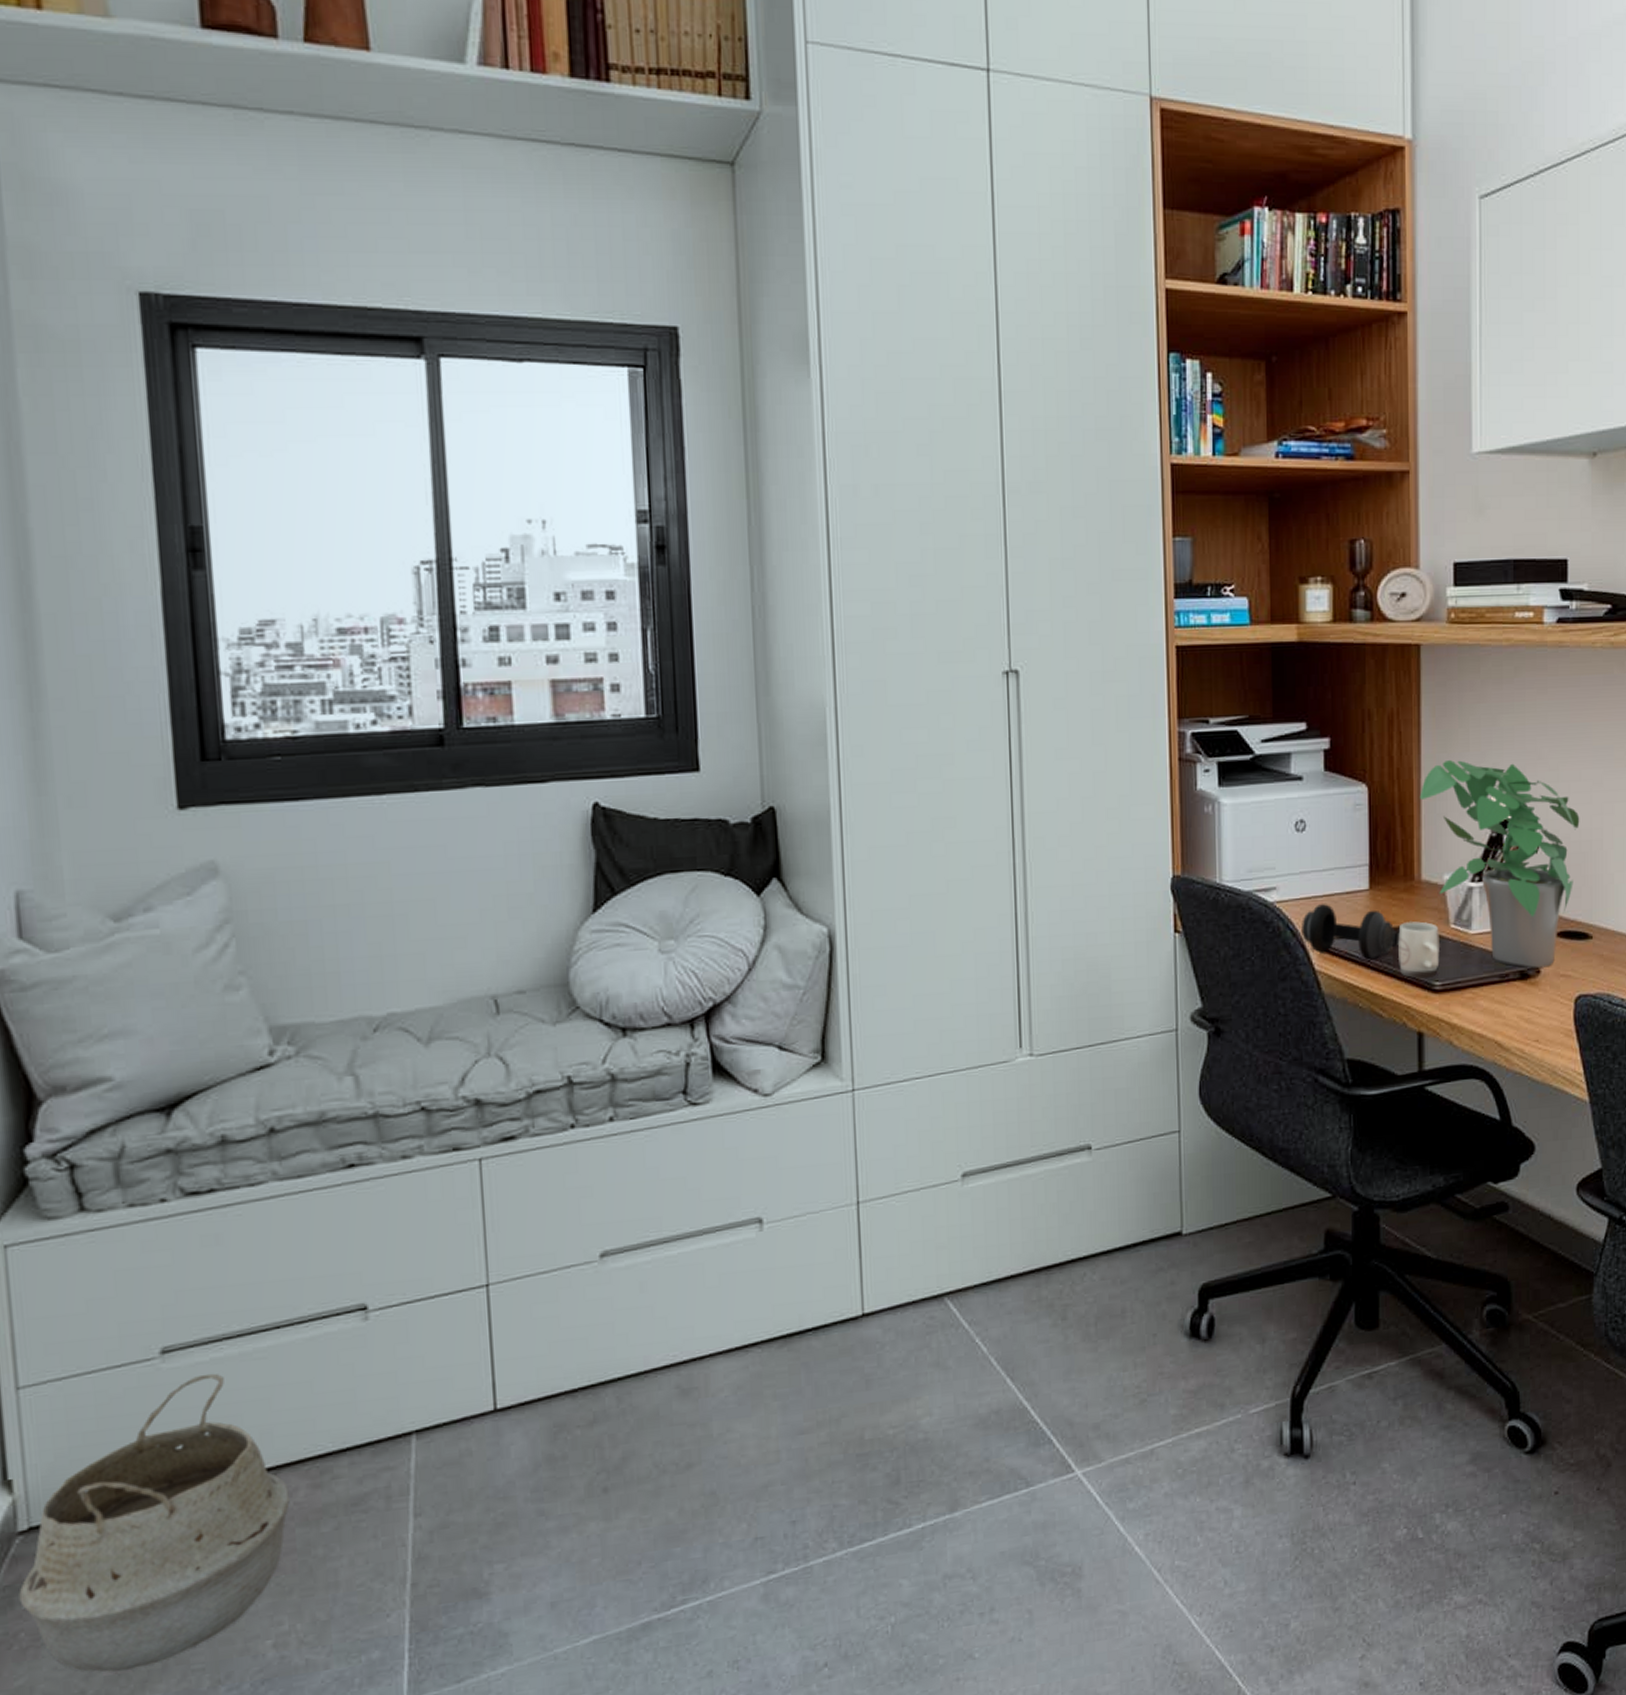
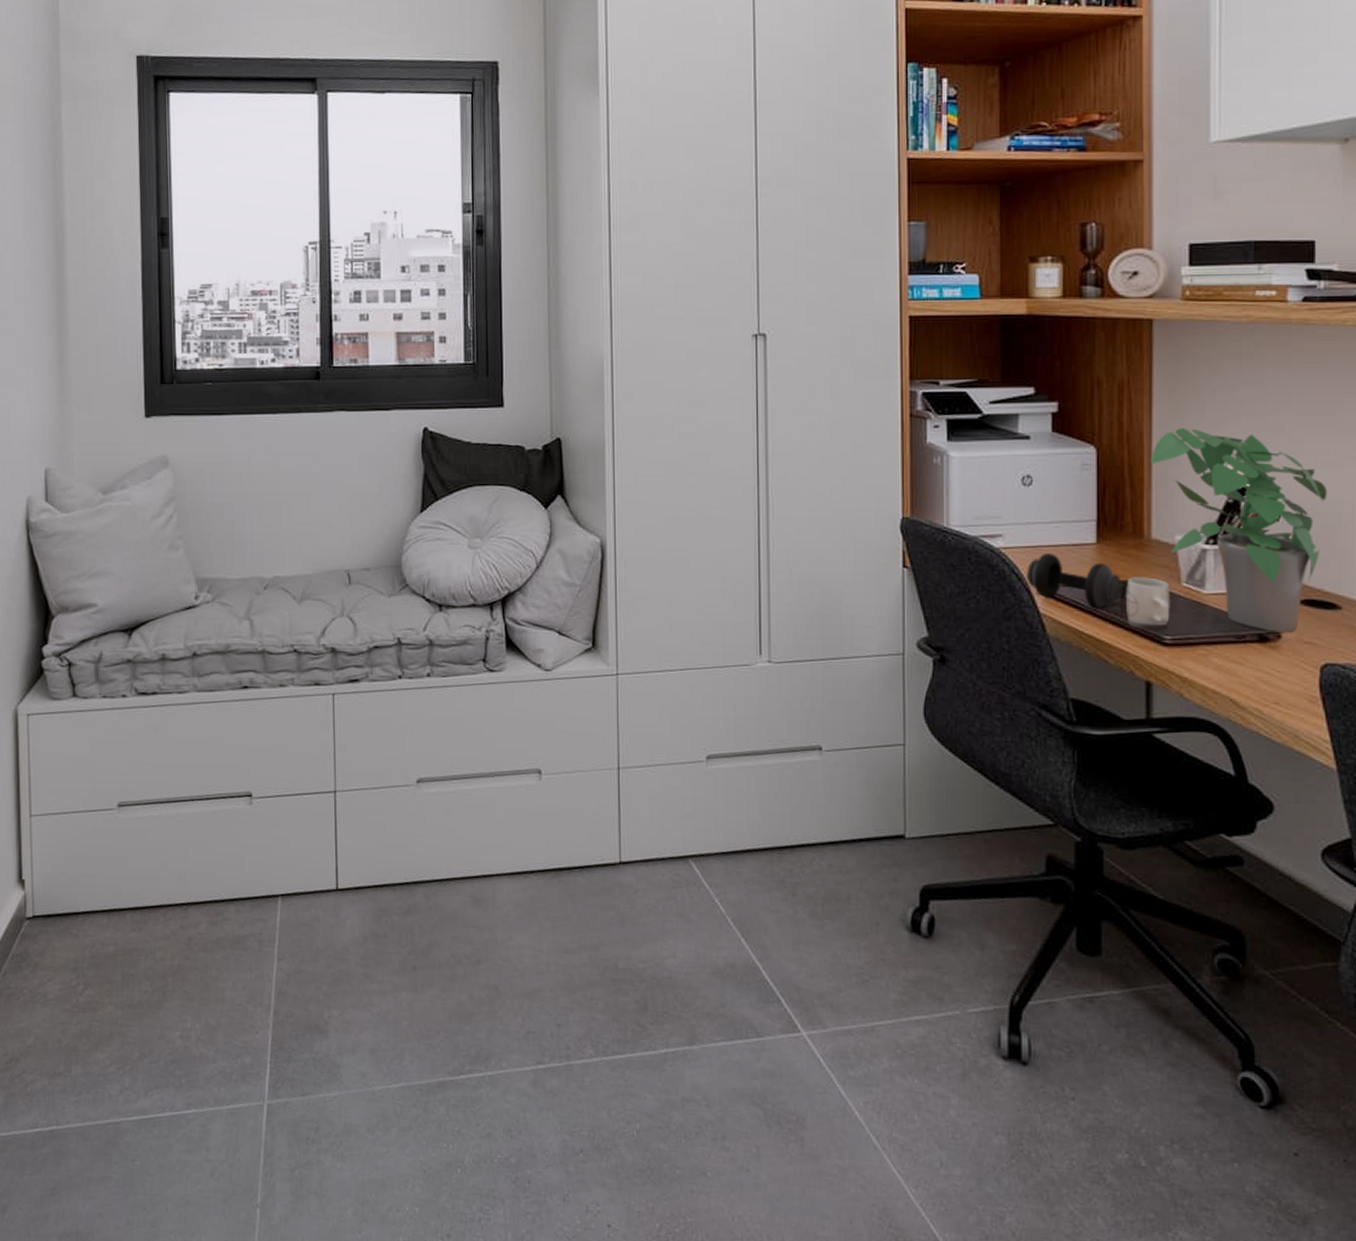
woven basket: present [19,1373,290,1673] -> none [25,826,195,1033]

